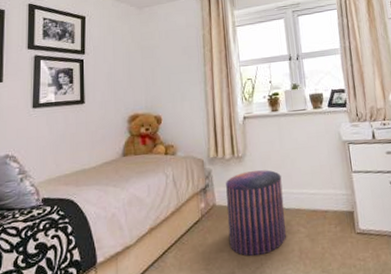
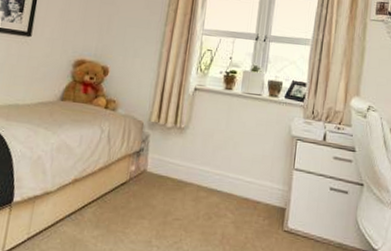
pouf: present [226,170,286,256] -> none [152,144,220,231]

